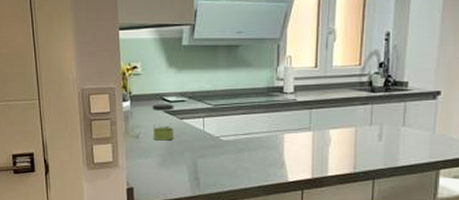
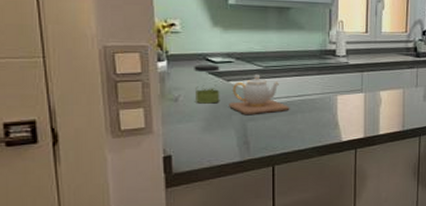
teapot: none [182,112,237,153] -> present [229,74,290,115]

